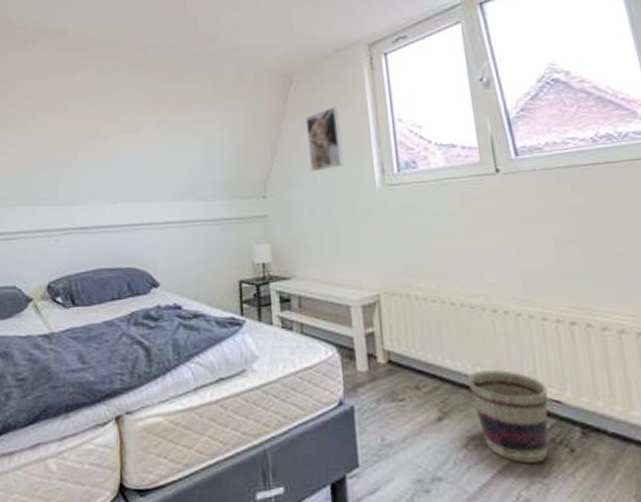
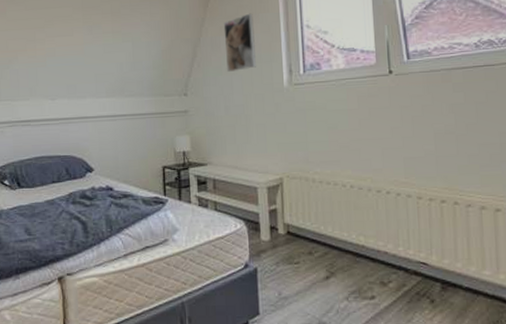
basket: present [467,370,549,463] -> none [352,239,417,311]

